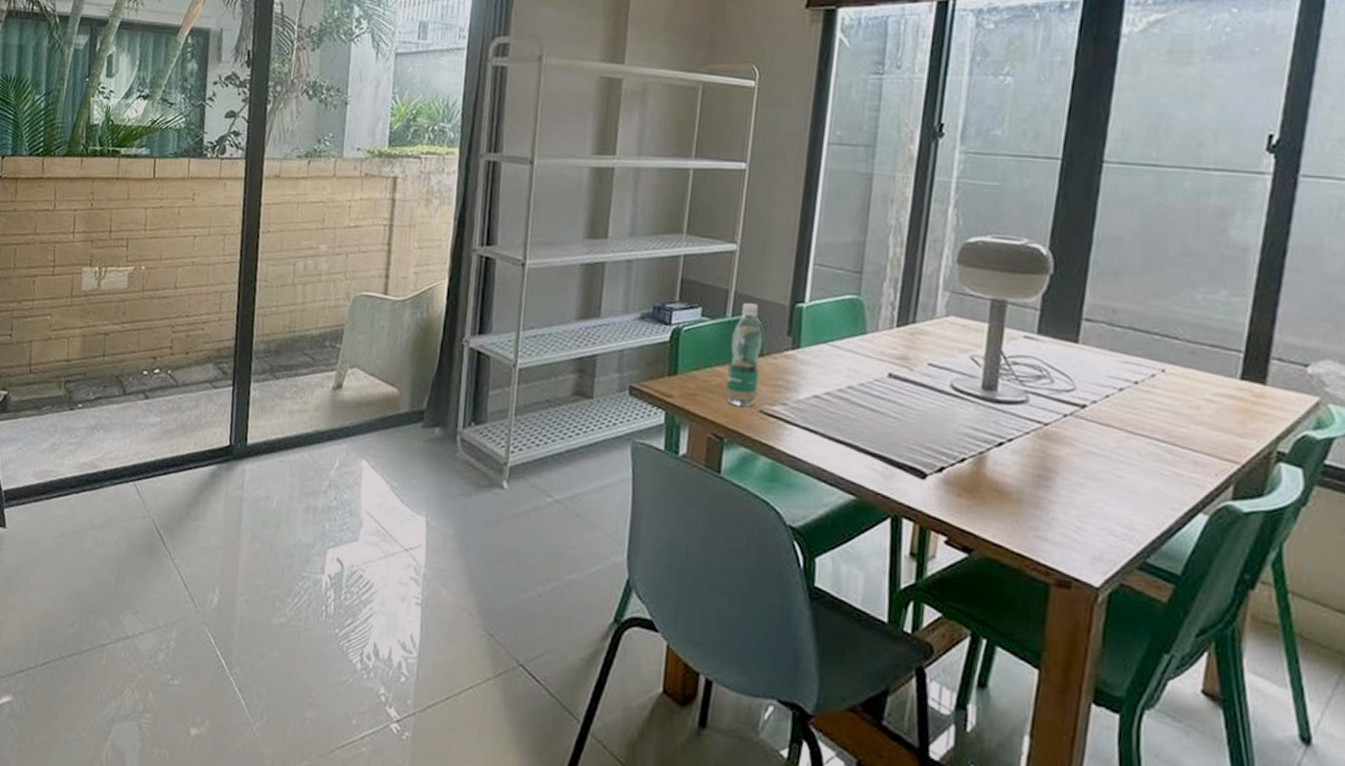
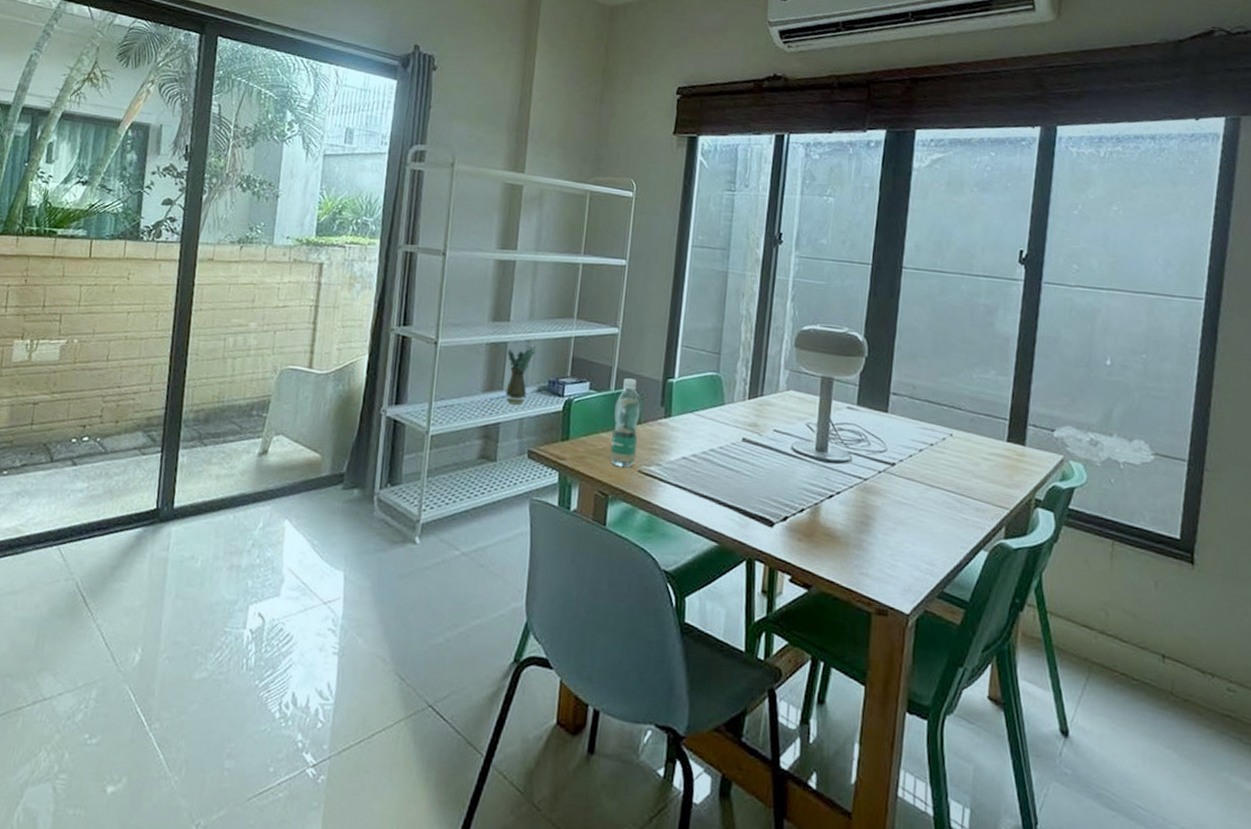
vase: none [603,267,638,336] -> present [505,346,535,406]

